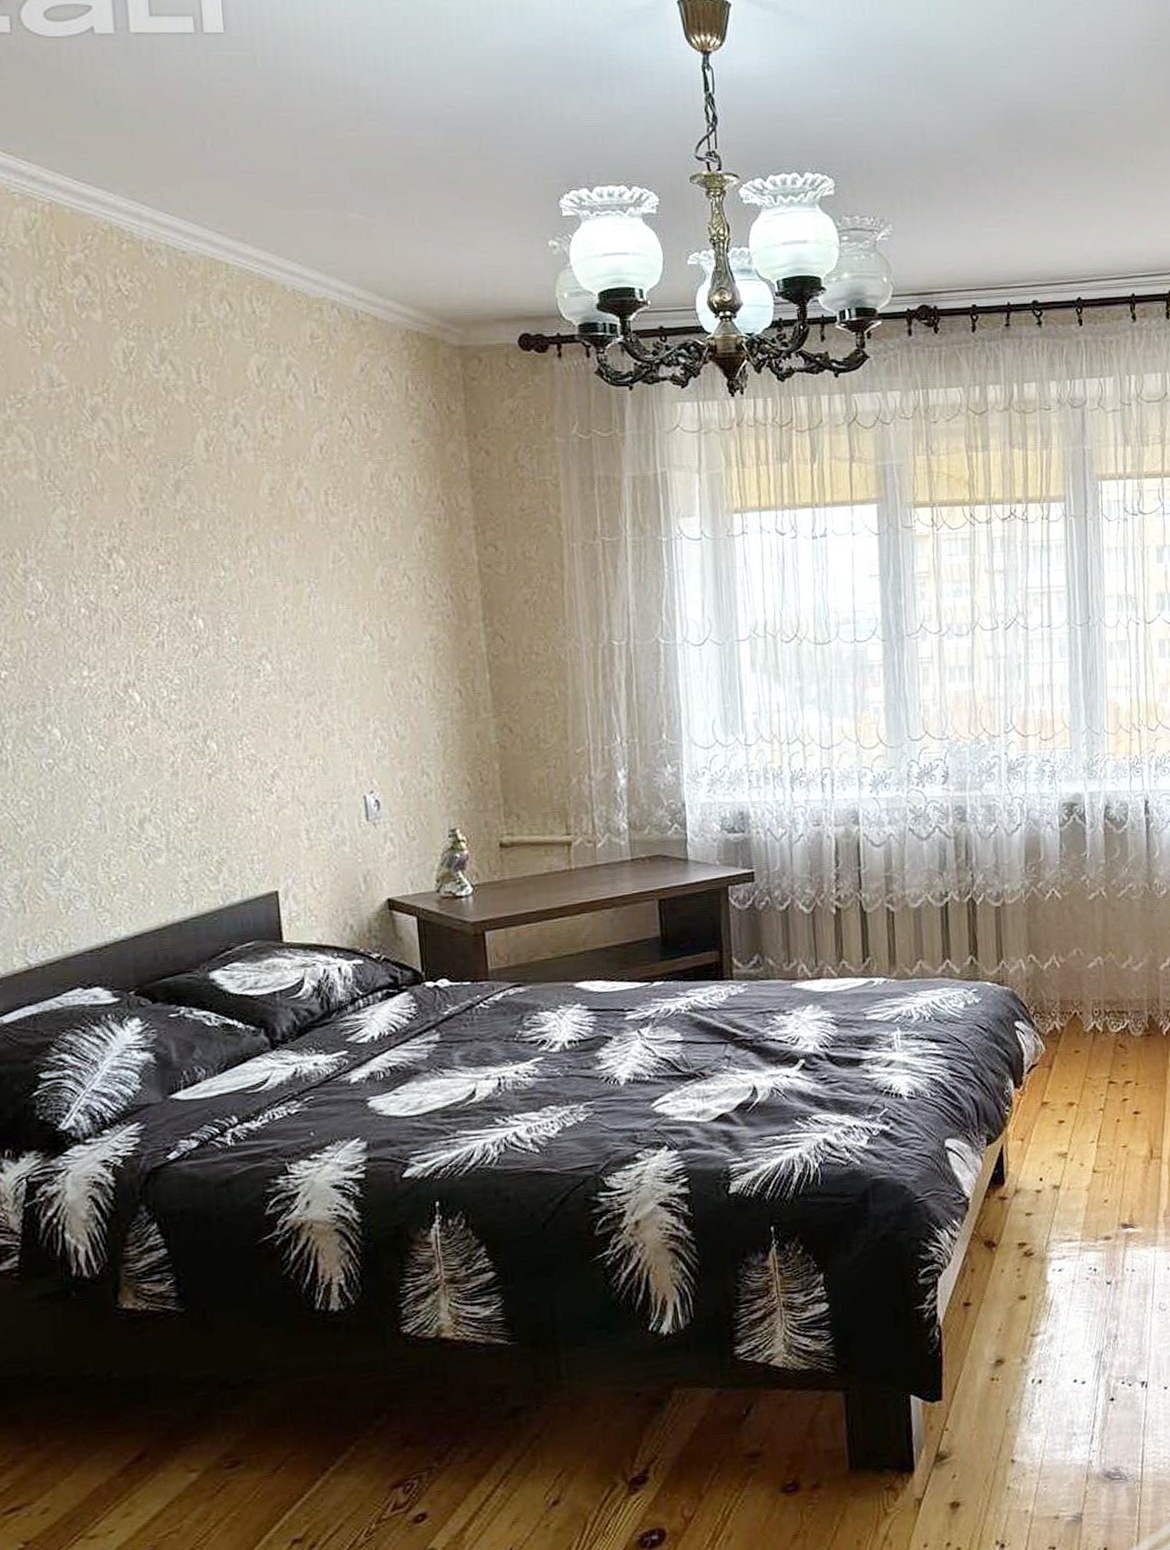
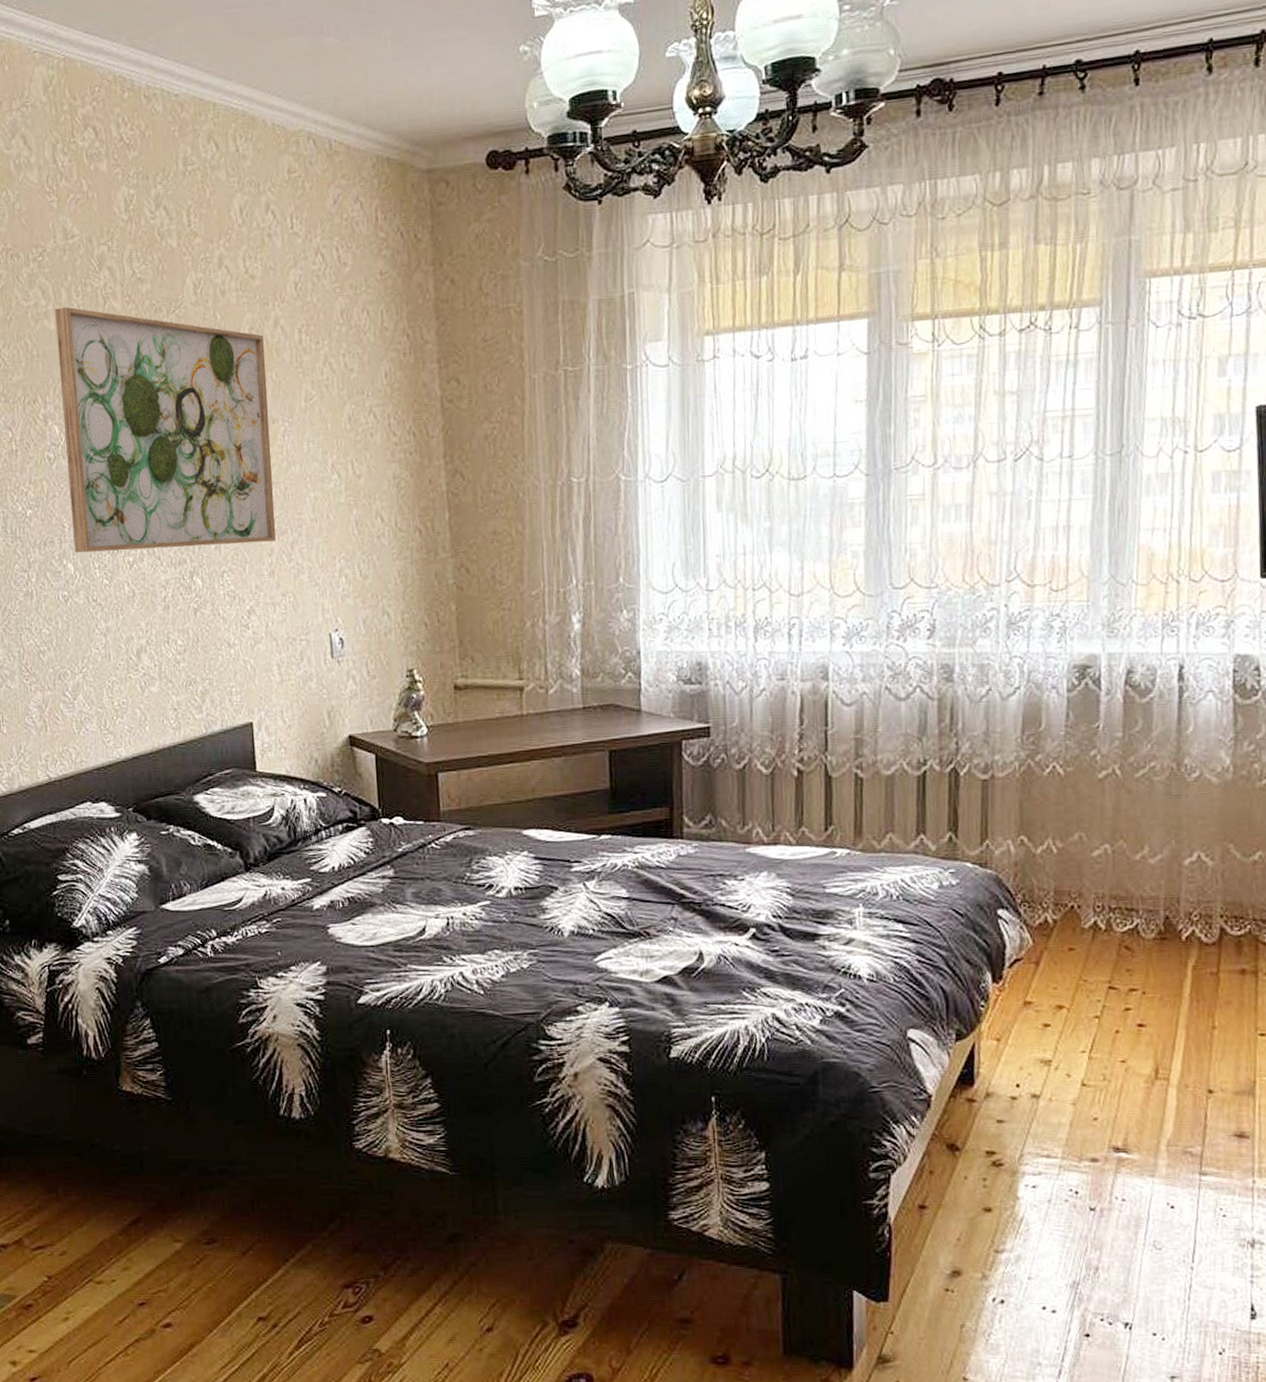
wall art: none [38,457,303,718] -> present [55,307,277,553]

